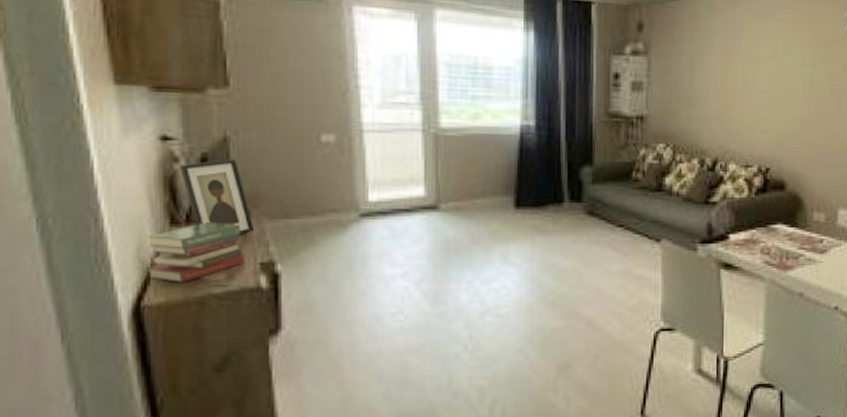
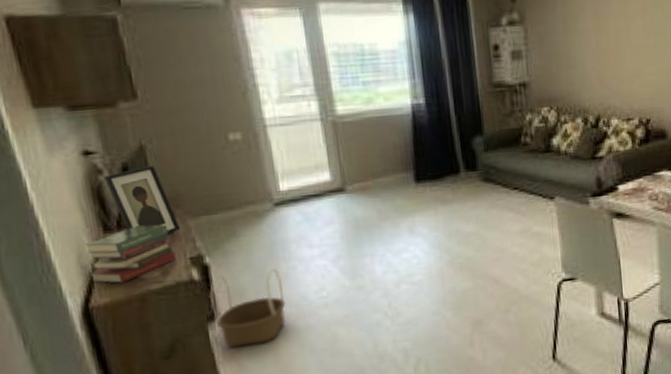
basket: none [274,284,358,366] -> present [208,268,286,348]

